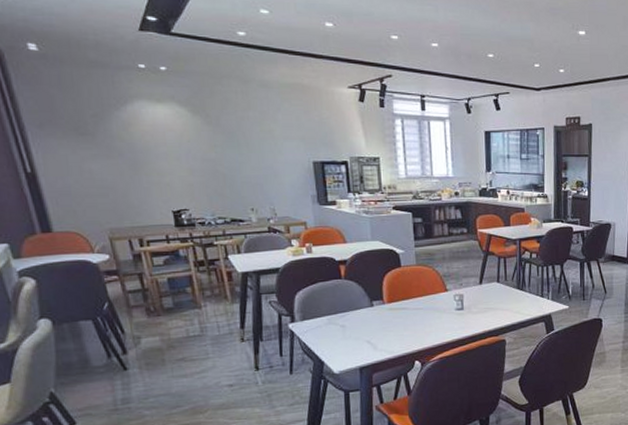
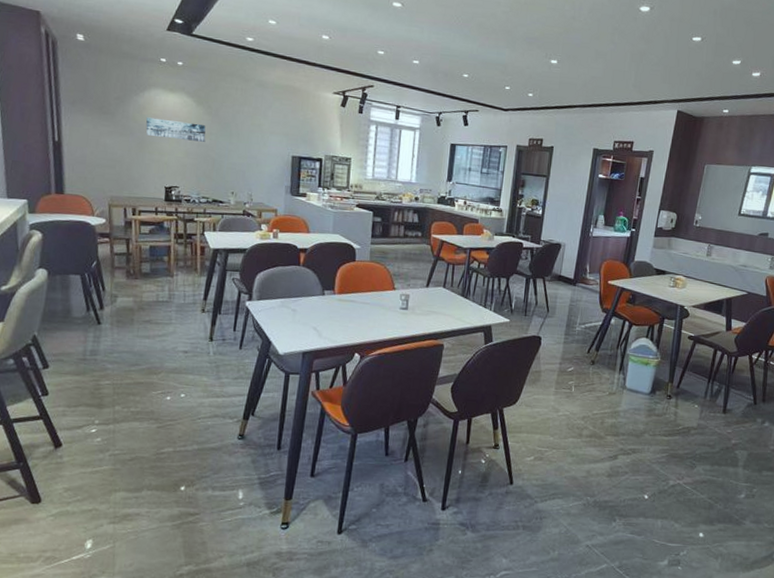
wall art: none [135,134,210,156] -> present [146,117,206,142]

